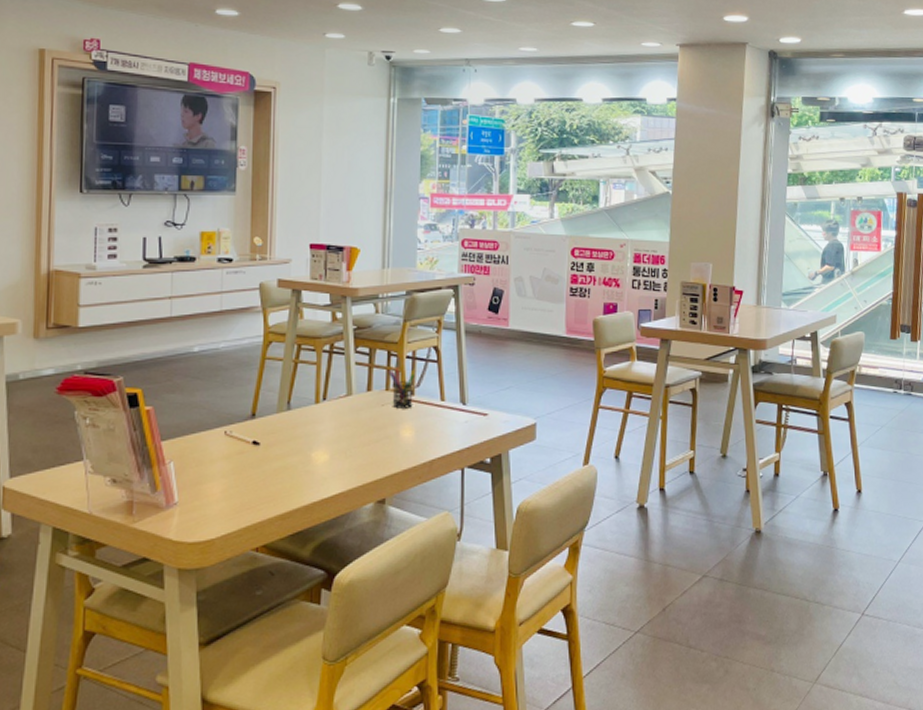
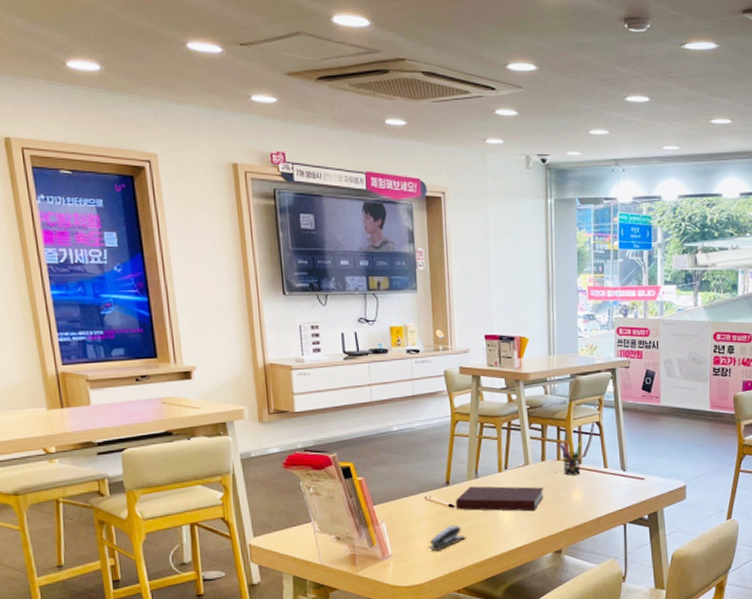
stapler: none [223,466,271,499] -> present [428,525,466,551]
notebook: none [261,419,369,452] -> present [456,486,544,512]

